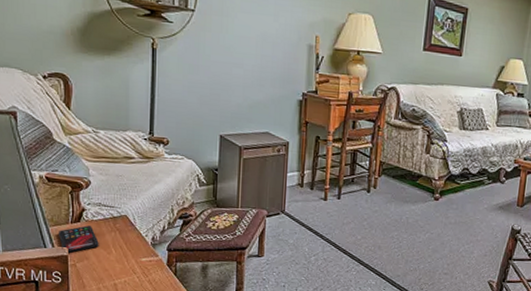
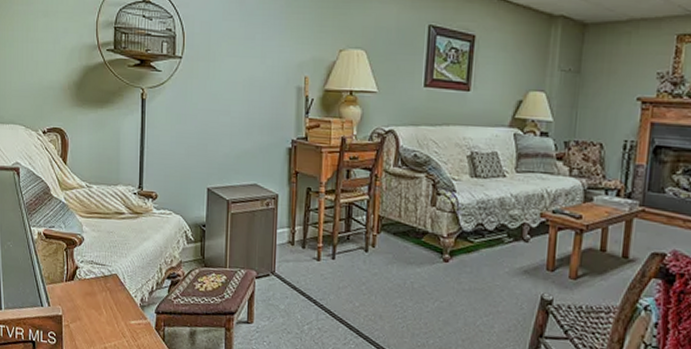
smartphone: present [59,225,99,254] -> none [54,284,91,313]

